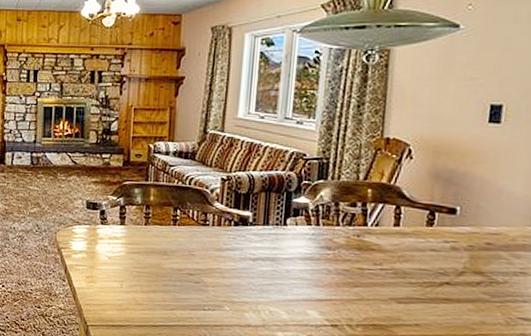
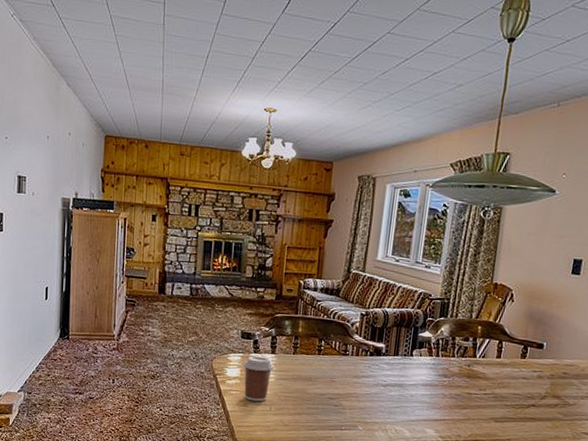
coffee cup: none [89,227,125,278] -> present [242,356,275,402]

